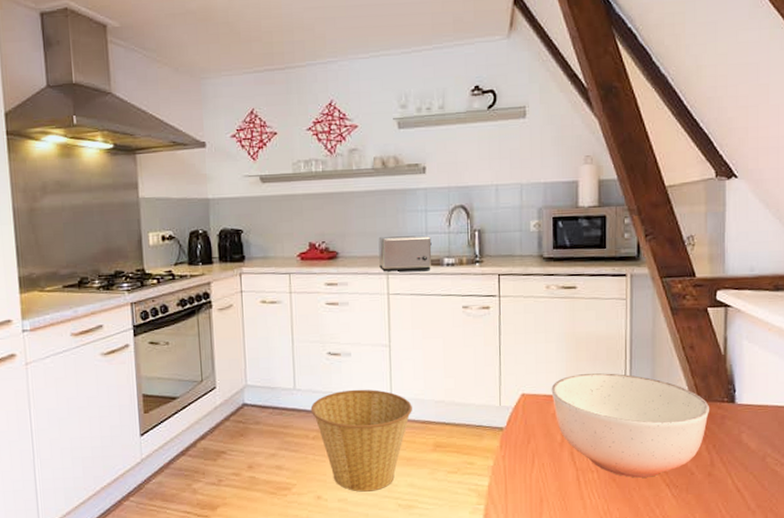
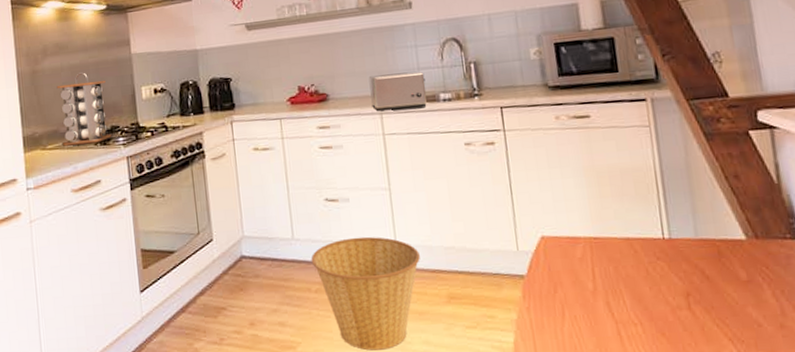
spice rack: none [57,213,116,290] -> present [56,72,112,146]
bowl: present [551,373,710,478] -> none [574,209,771,332]

